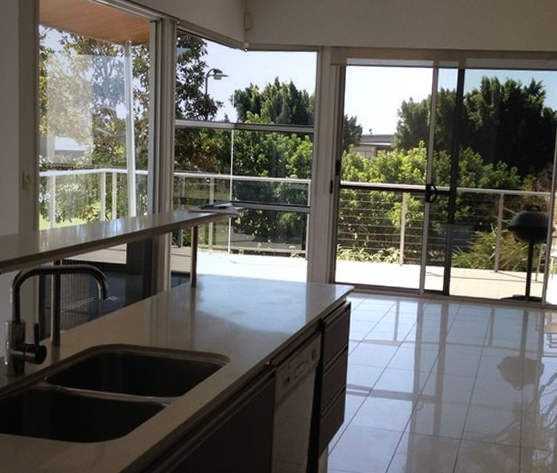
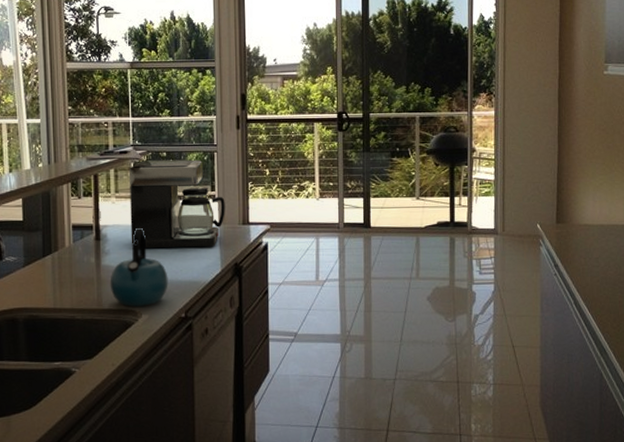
kettle: none [202,278,256,353] -> present [110,227,168,308]
coffee maker: none [224,216,314,302] -> present [129,159,225,249]

